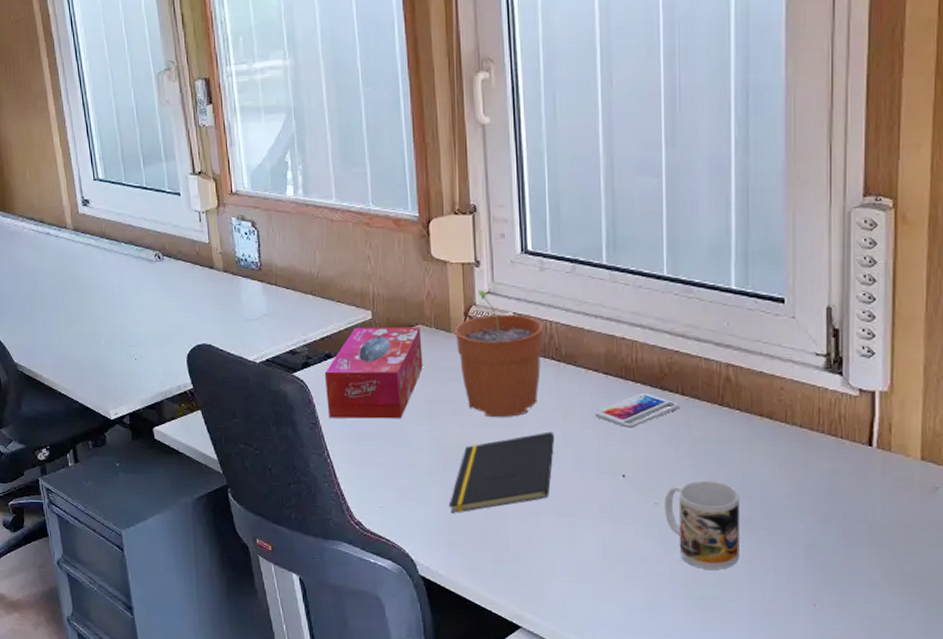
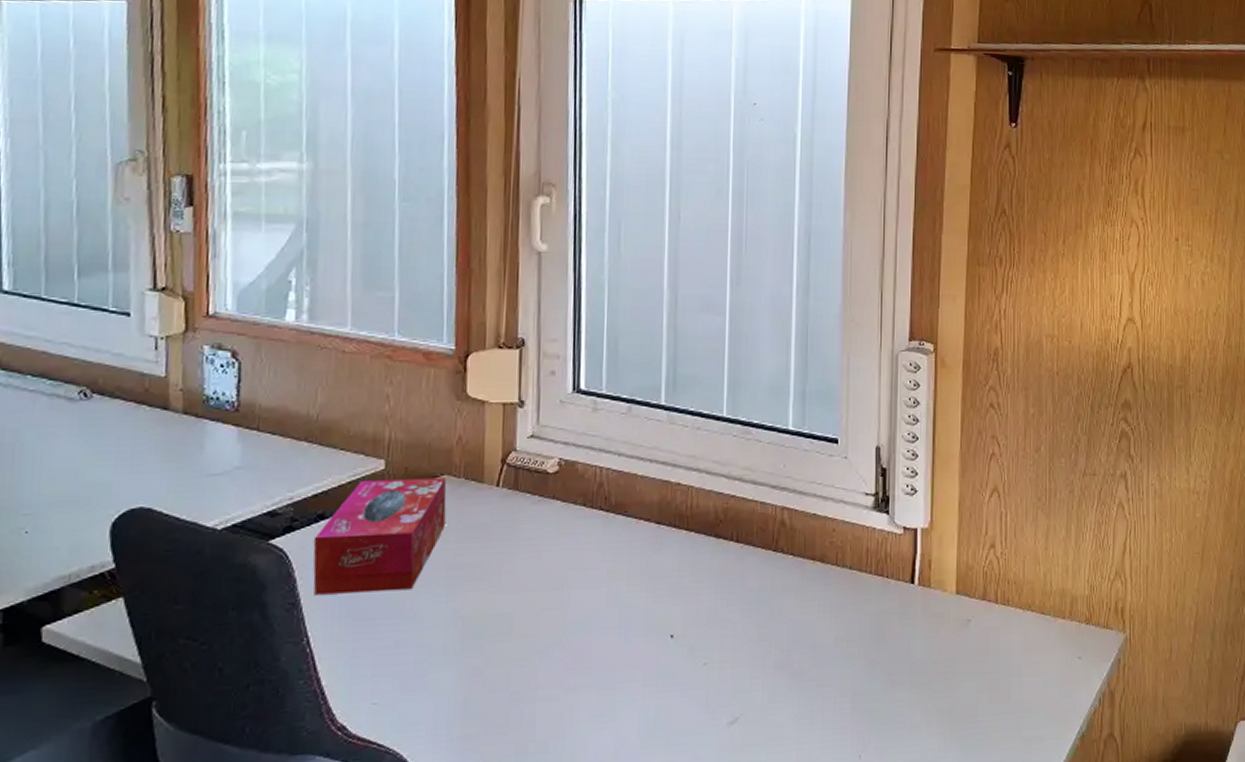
notepad: present [448,431,554,514] -> none [464,592,597,701]
plant pot: present [455,290,543,418] -> none [488,433,591,581]
smartphone: present [595,392,680,429] -> none [644,541,734,583]
mug: present [665,480,740,570] -> none [714,632,790,732]

